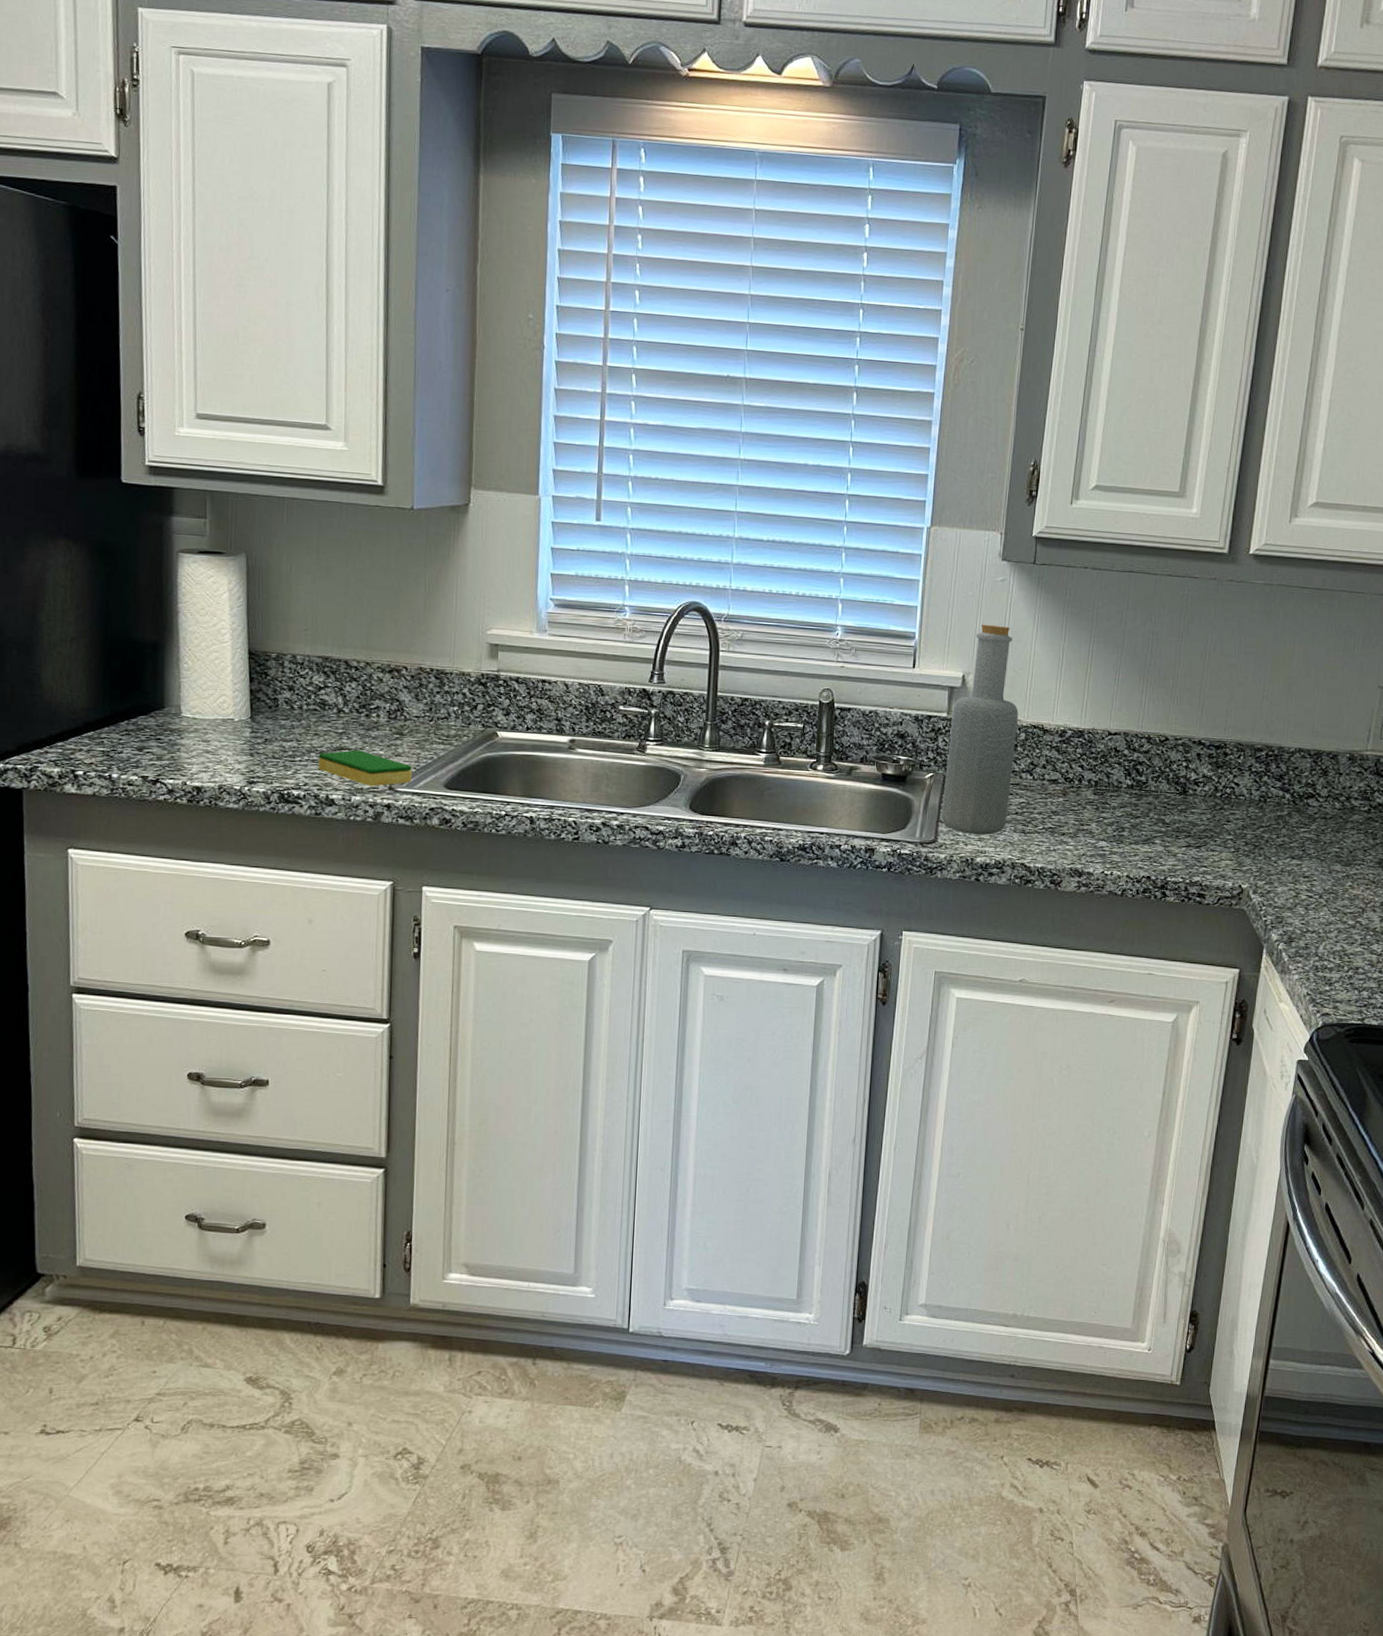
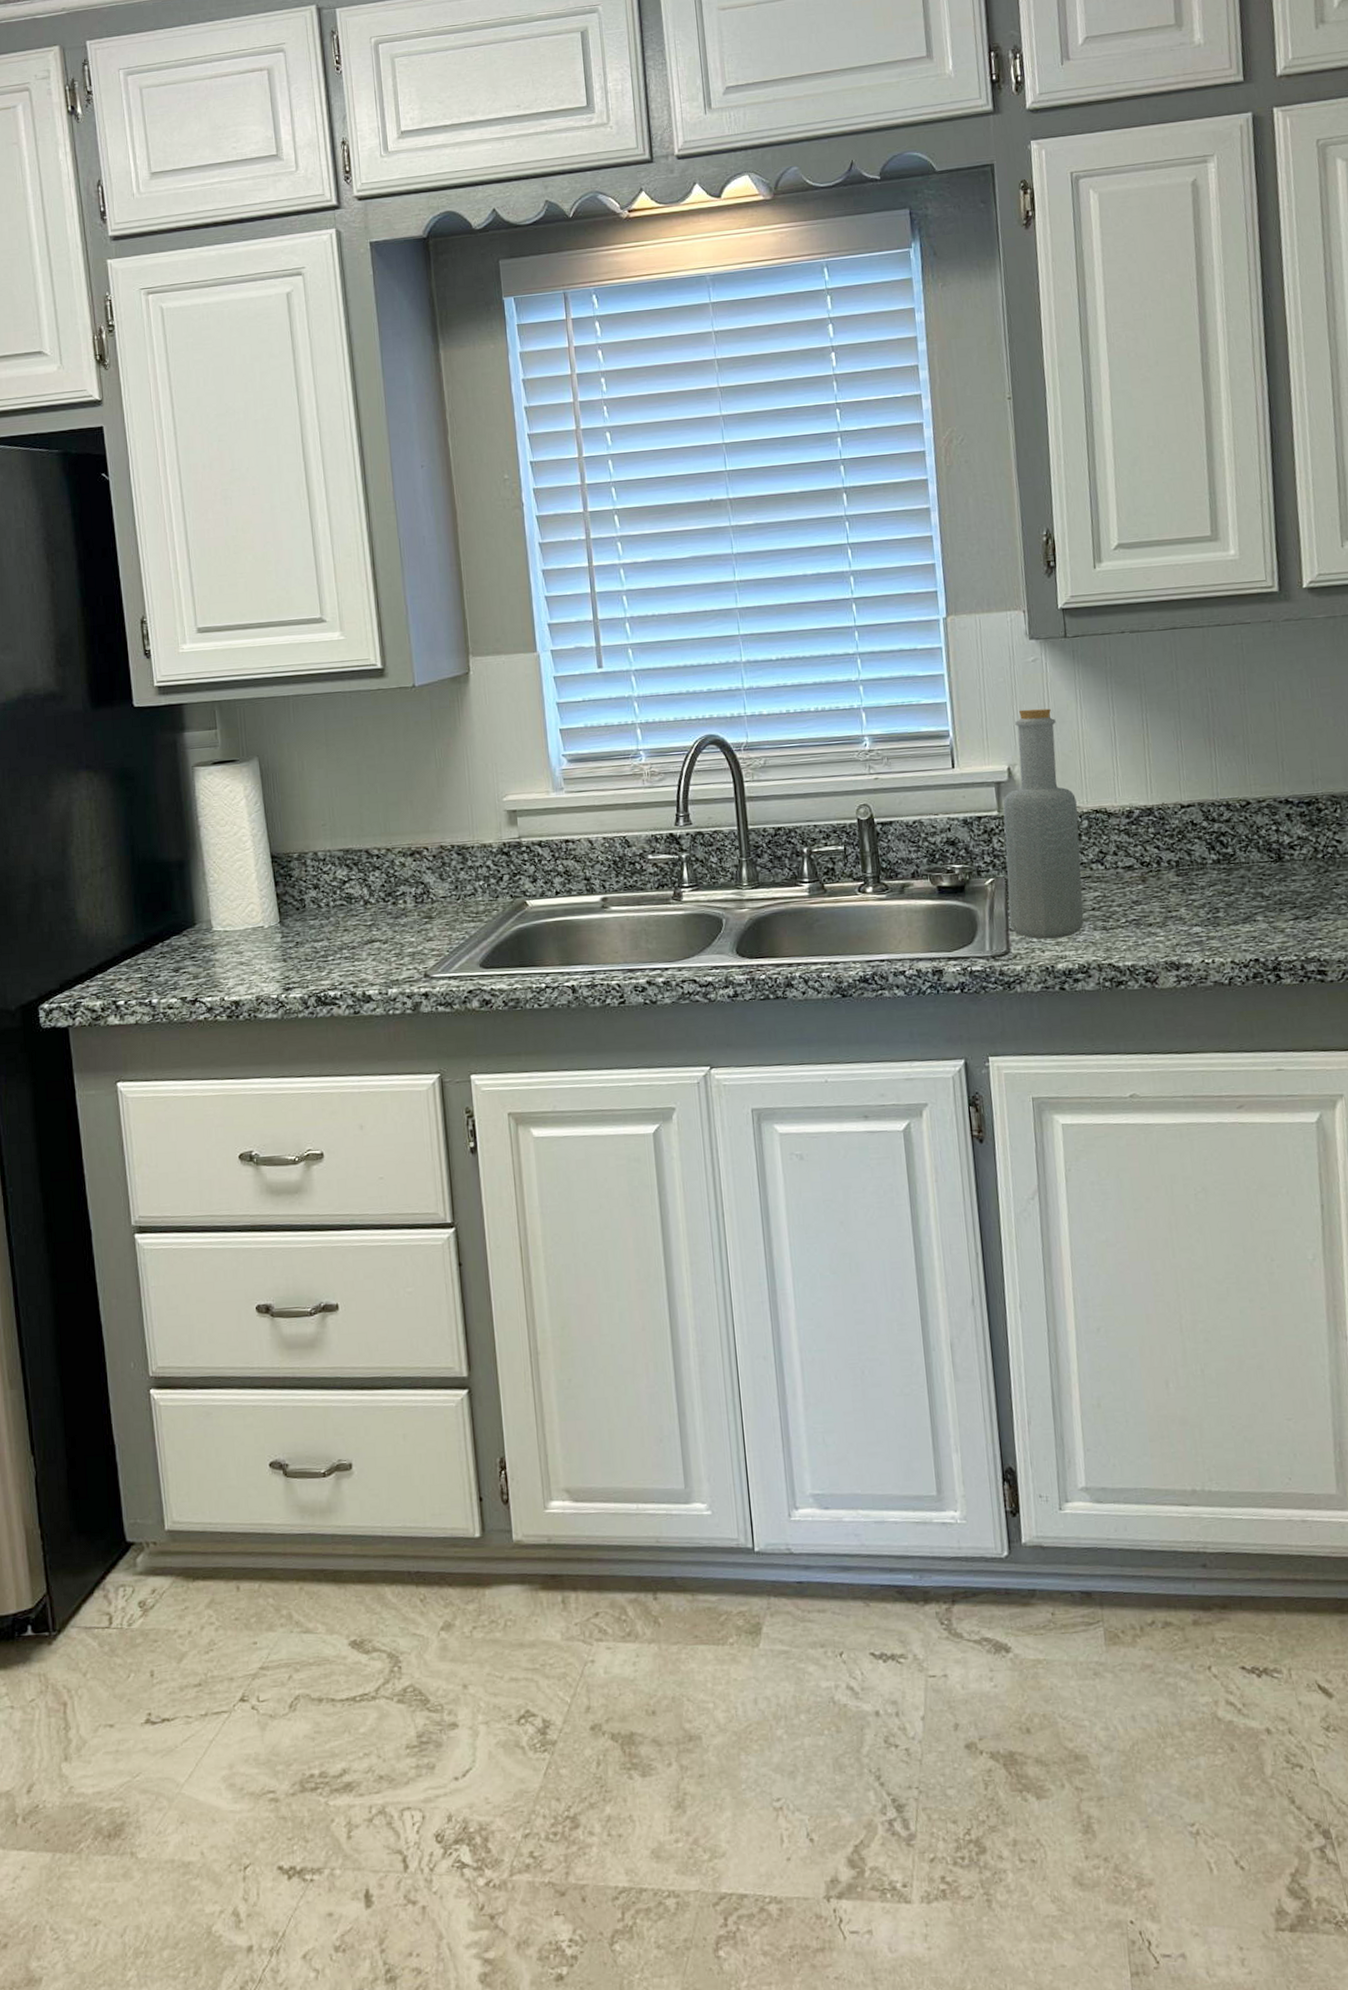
dish sponge: present [318,750,412,787] -> none [350,940,446,976]

